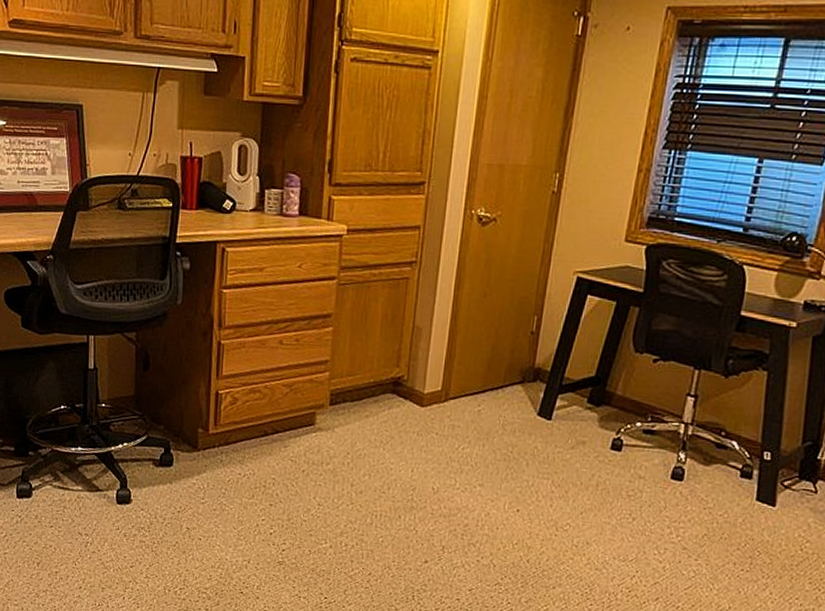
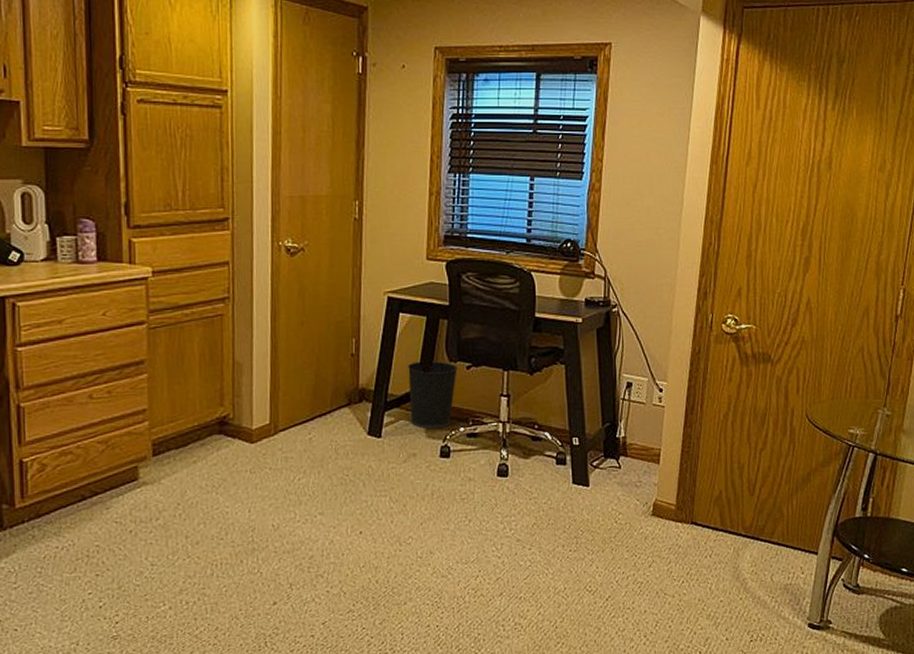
wastebasket: none [584,347,643,420] -> present [407,361,458,429]

